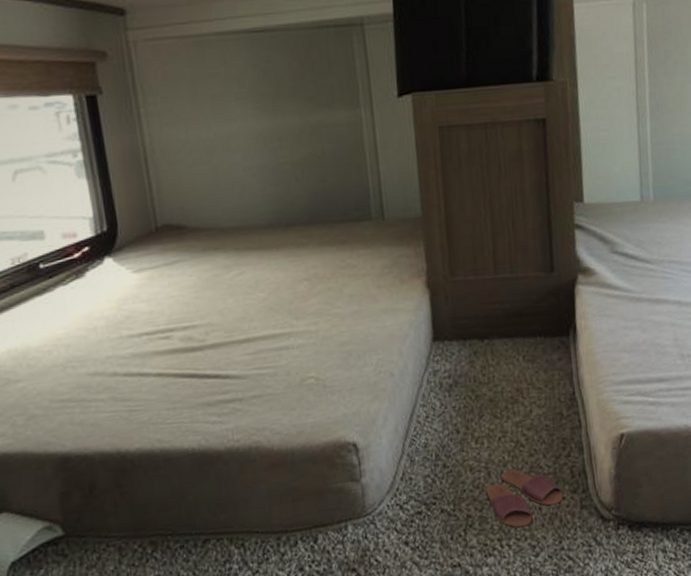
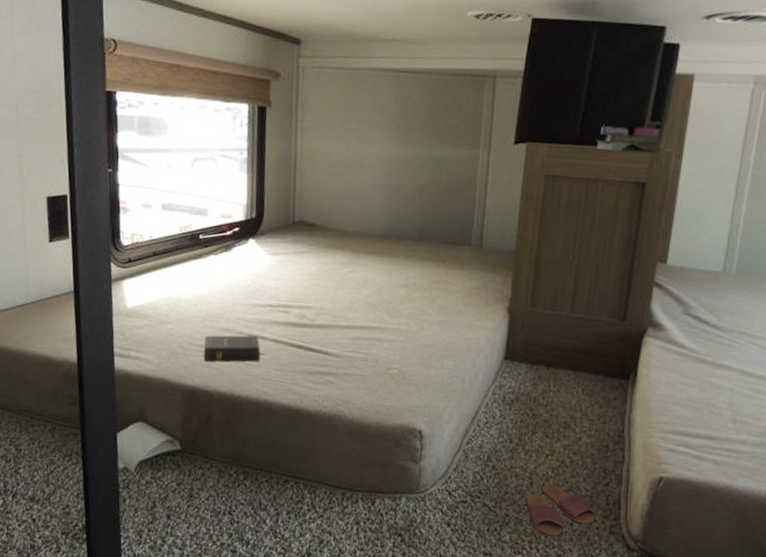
book: none [70,374,151,419] -> present [203,335,265,362]
books: none [484,50,555,91] -> present [595,120,663,154]

